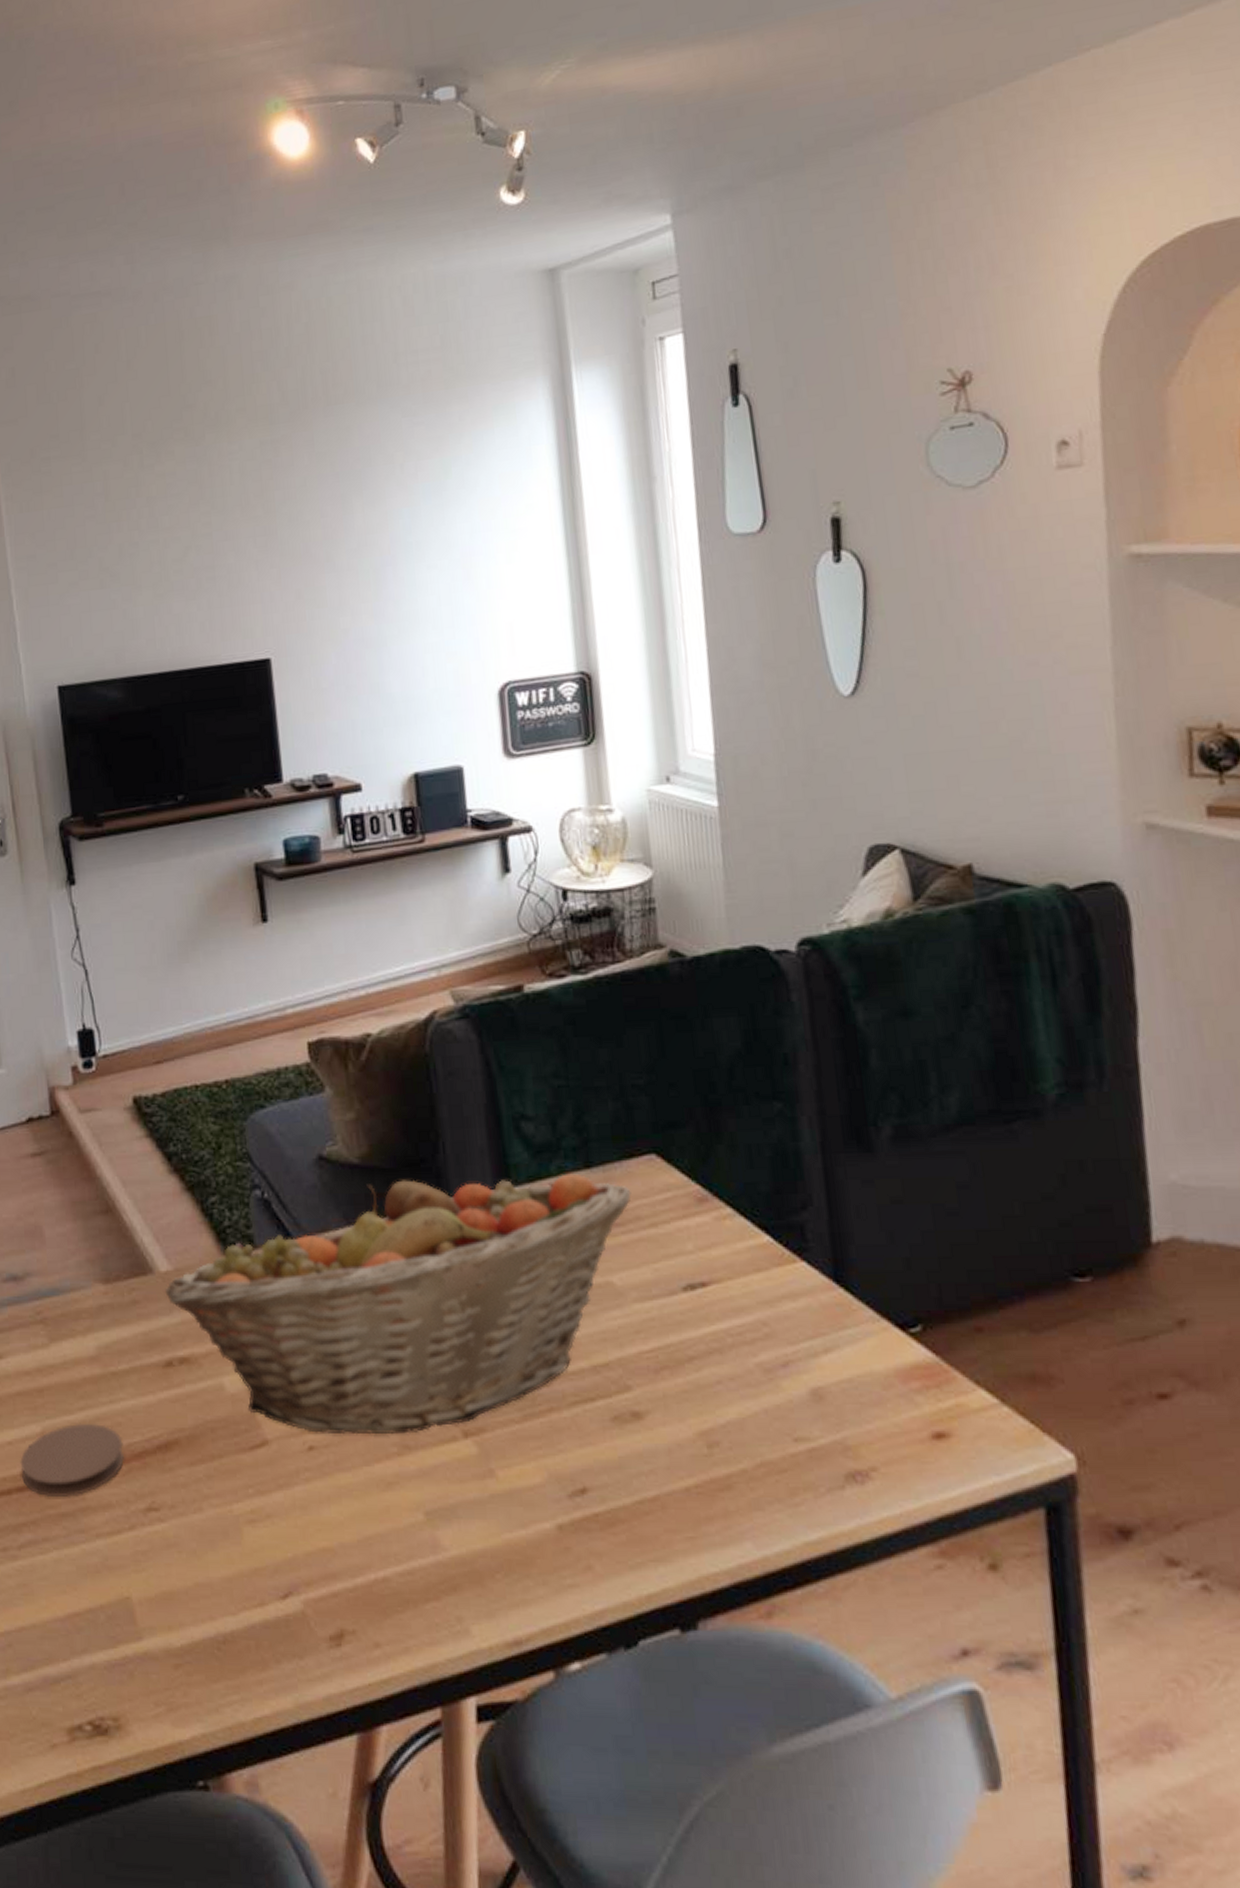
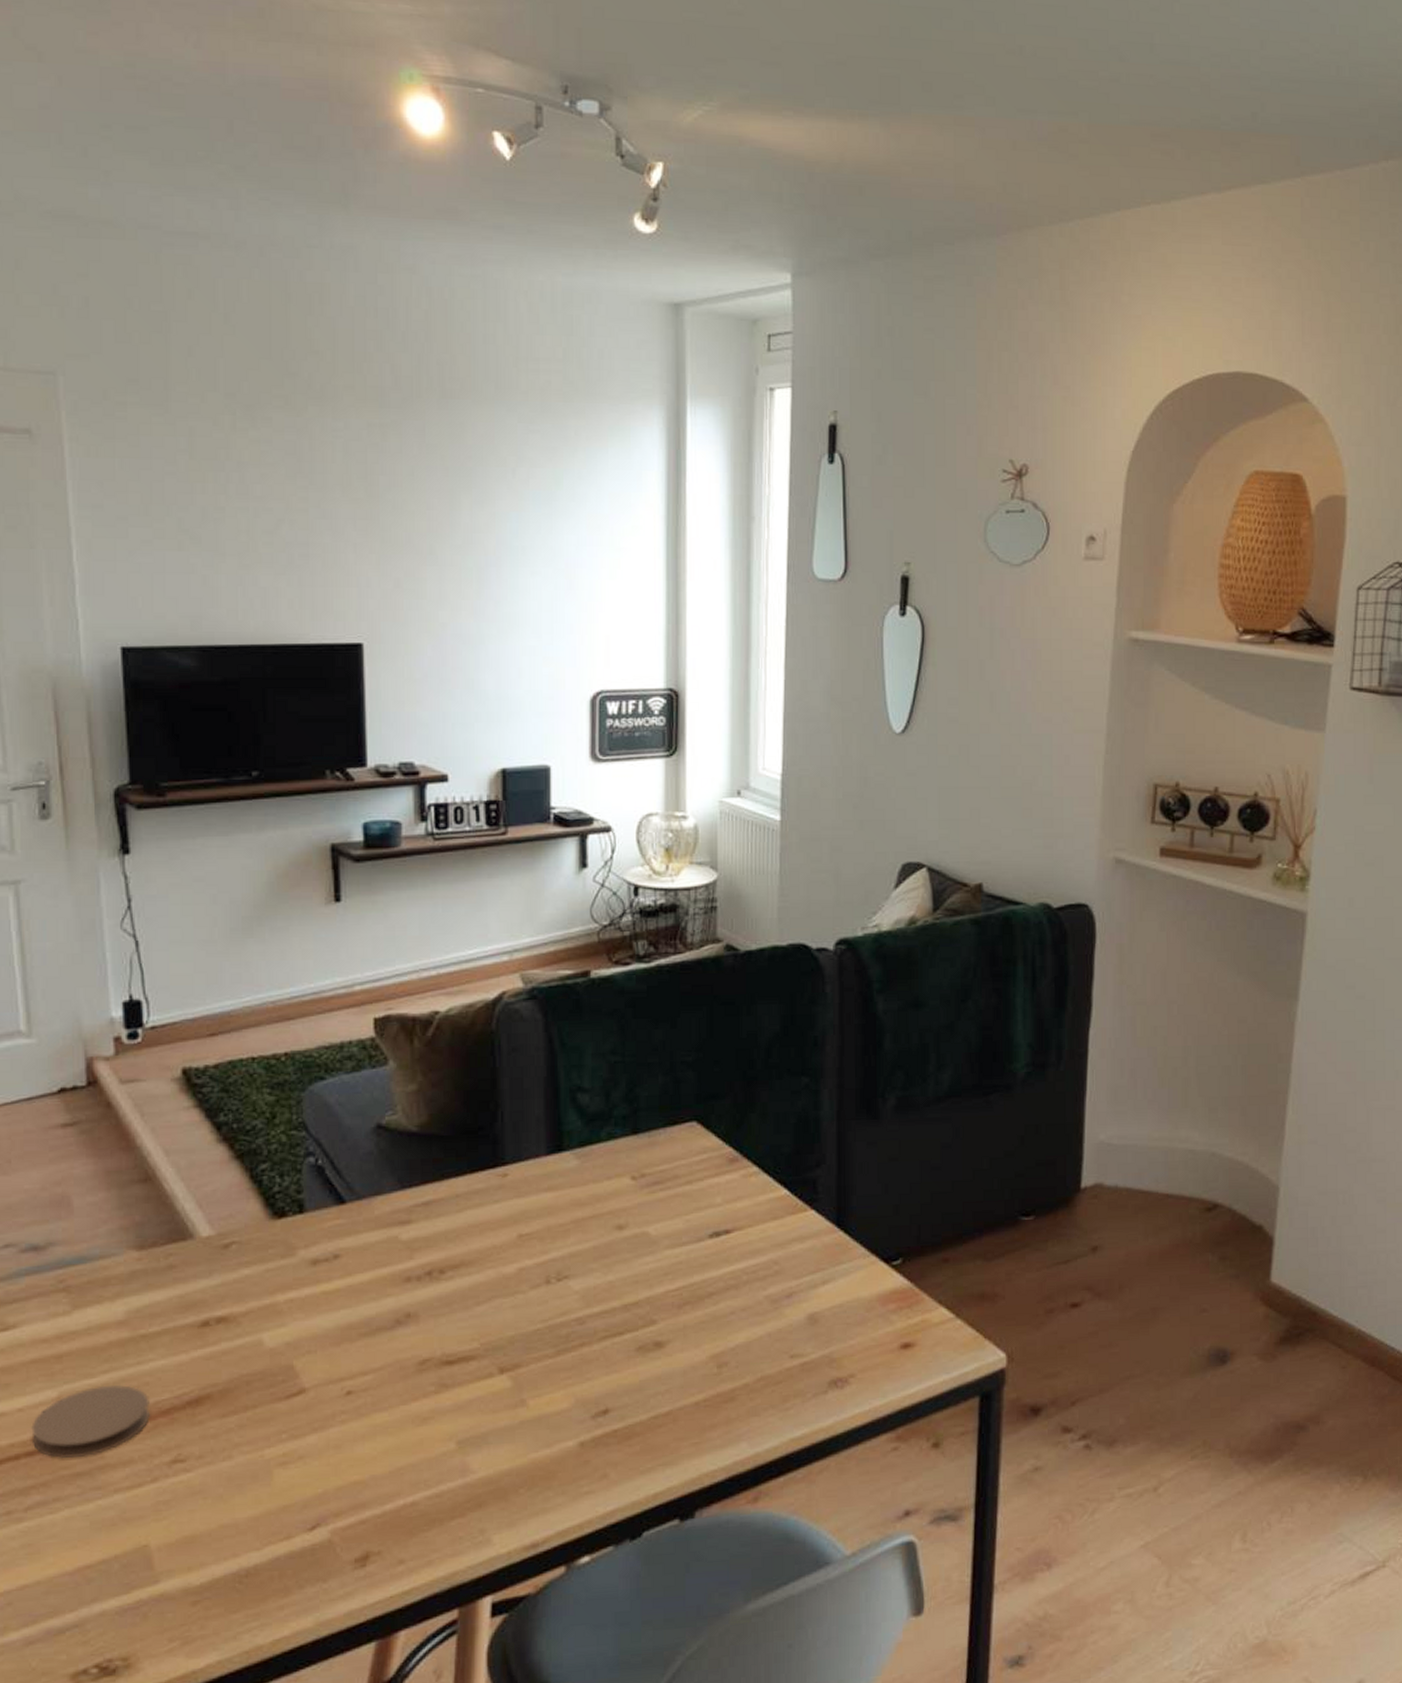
fruit basket: present [165,1173,631,1435] -> none [206,1138,672,1379]

